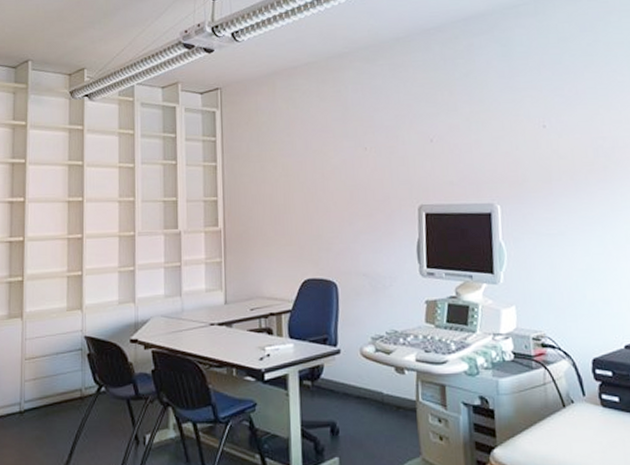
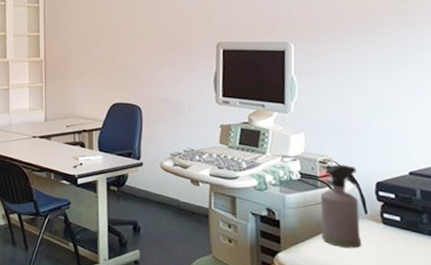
spray bottle: none [535,340,581,438] -> present [320,164,361,249]

